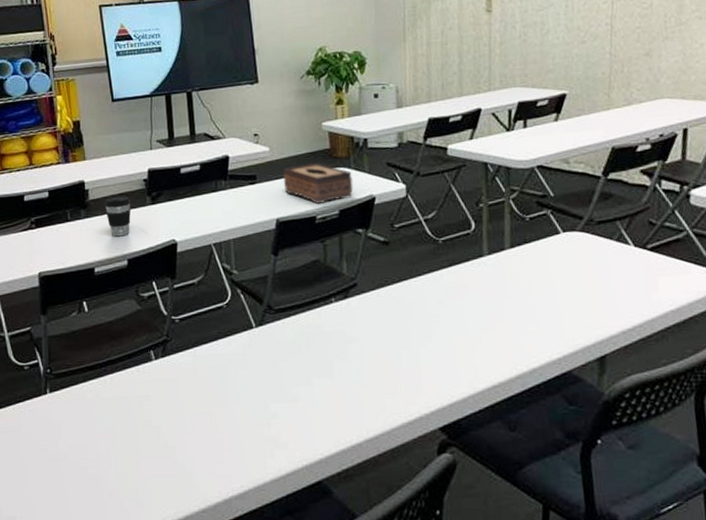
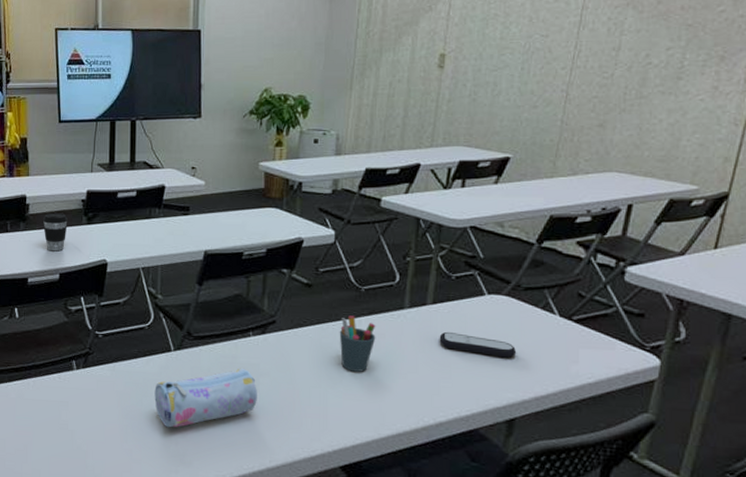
pencil case: none [240,337,347,410] -> present [154,368,257,428]
tissue box: present [283,163,354,204] -> none [215,201,283,240]
pen holder: none [422,269,460,327] -> present [339,315,376,372]
remote control: none [521,274,599,295] -> present [439,331,517,358]

